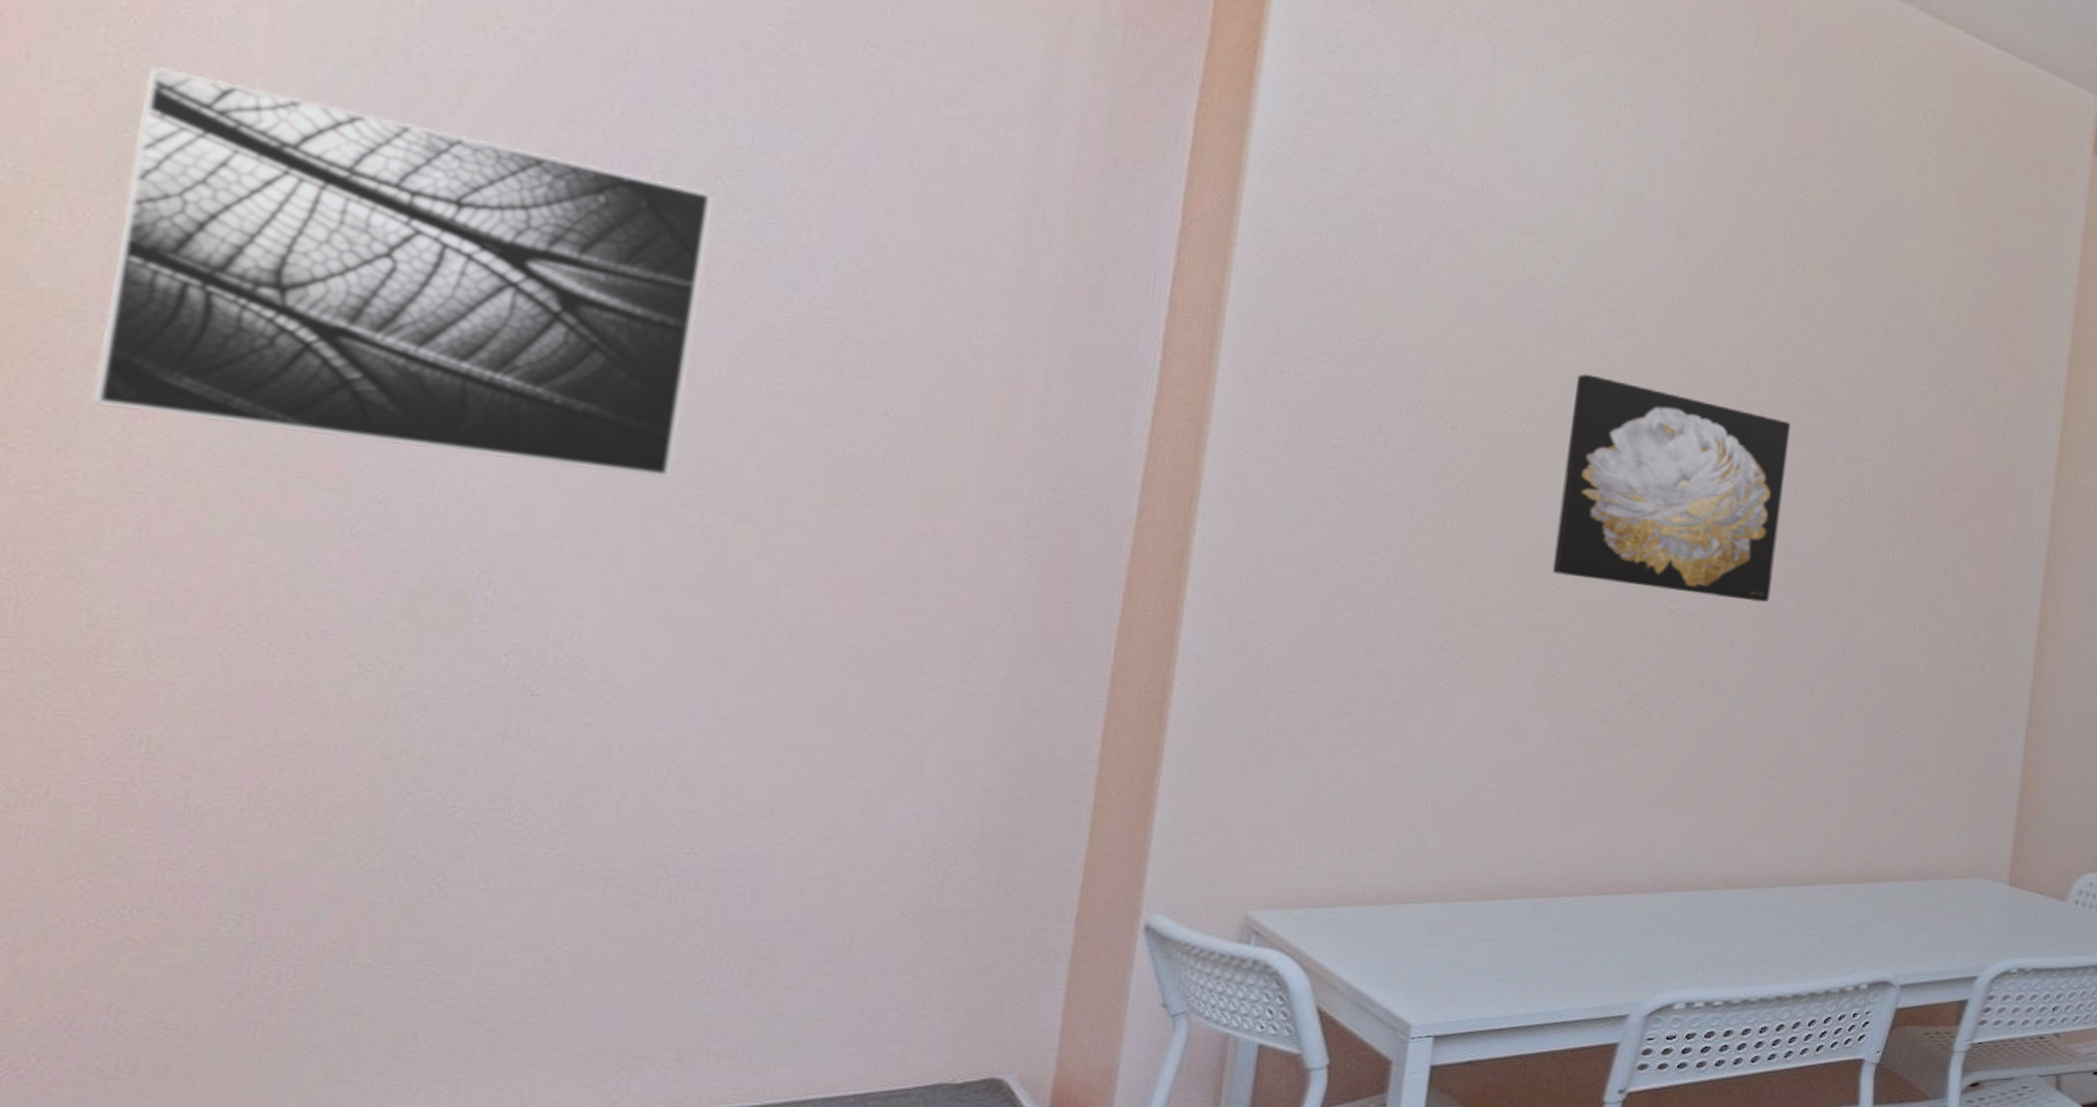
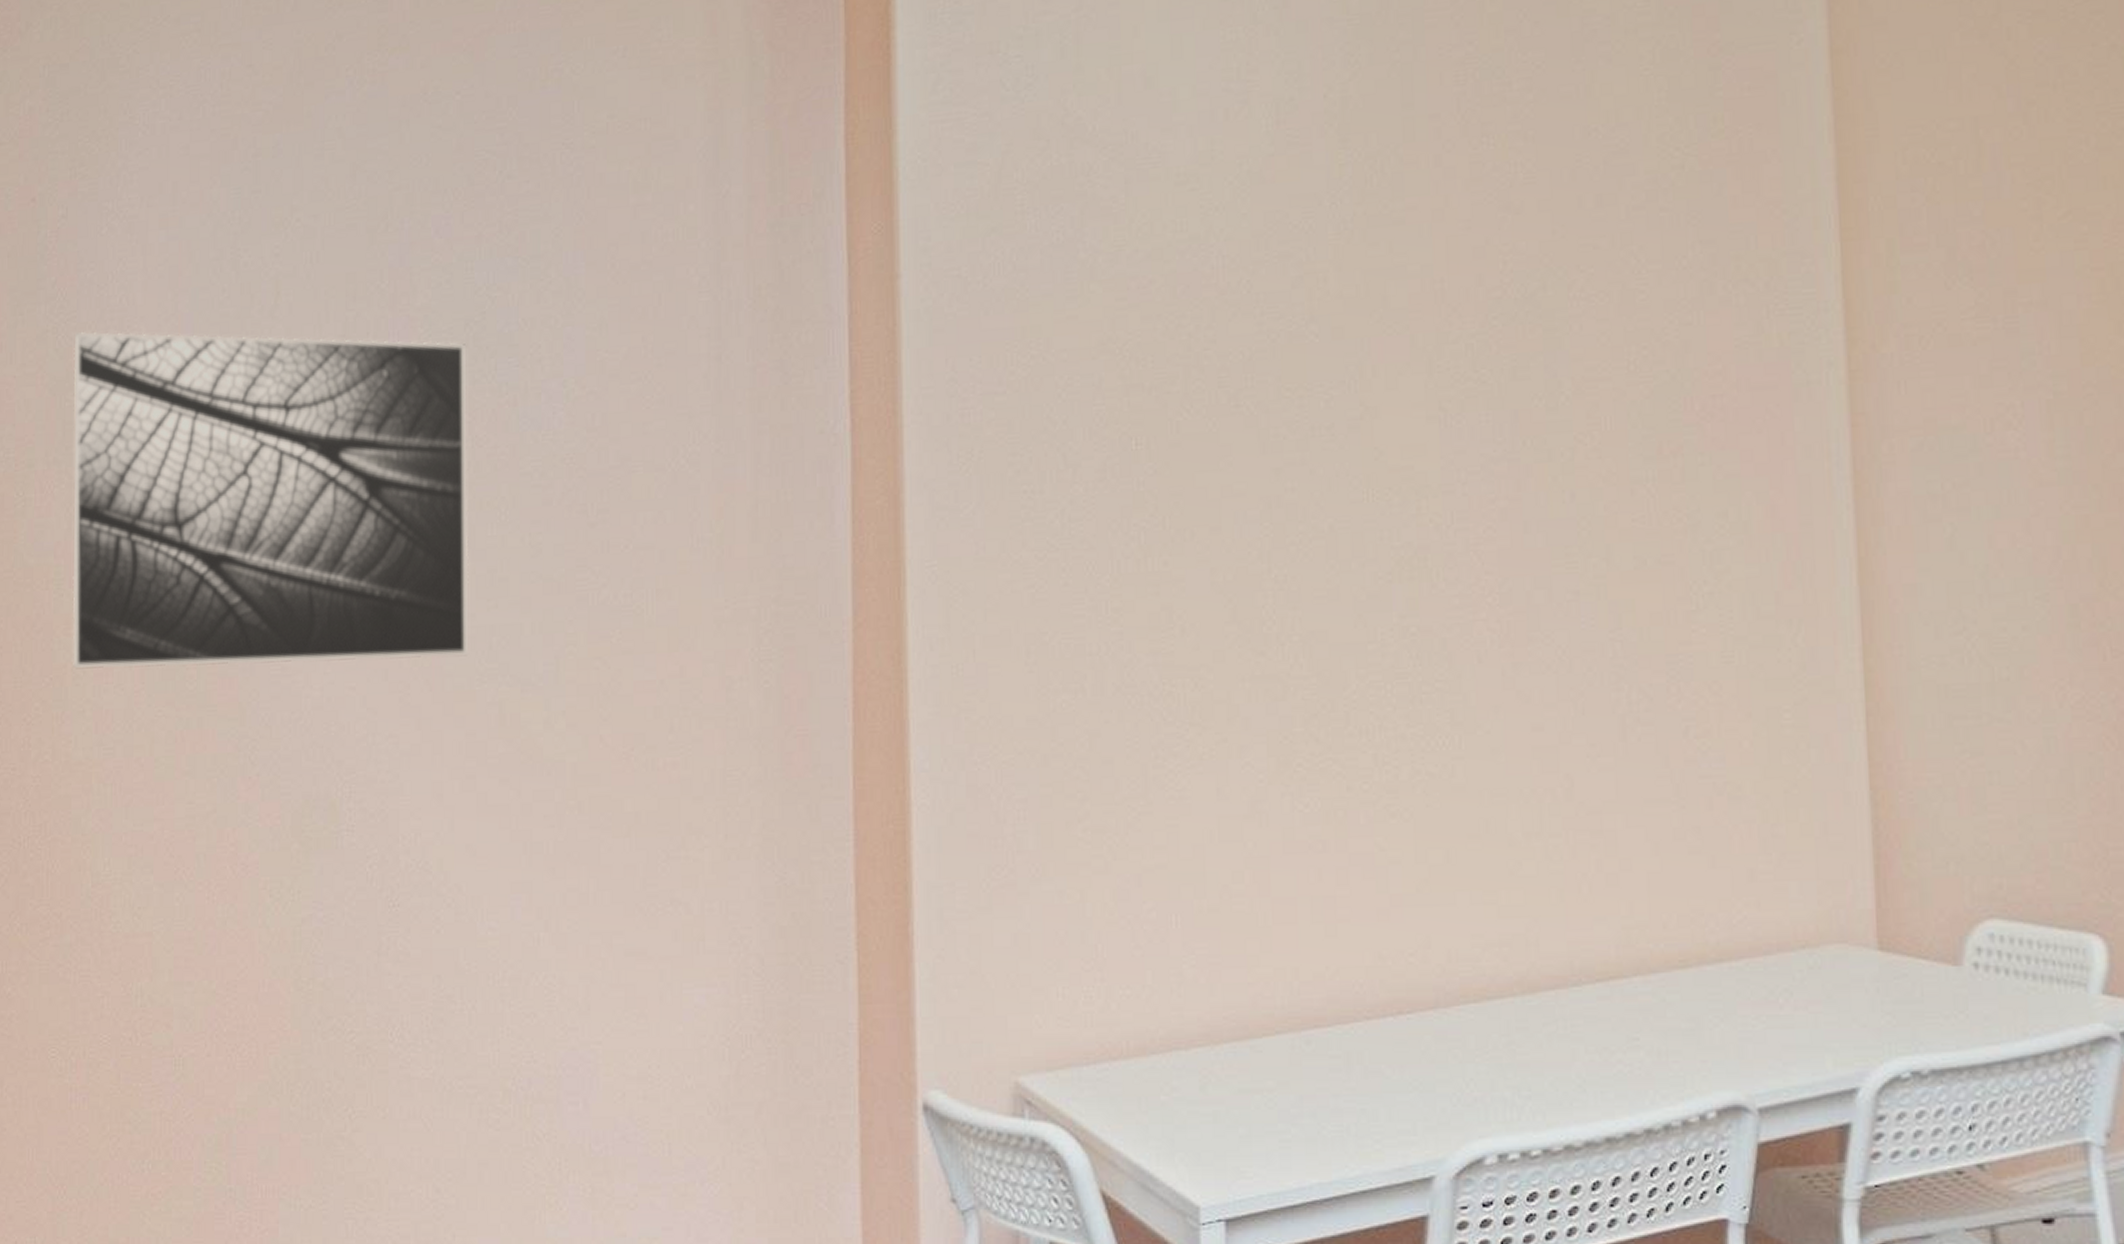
wall art: present [1552,373,1791,603] -> none [1258,342,1515,606]

